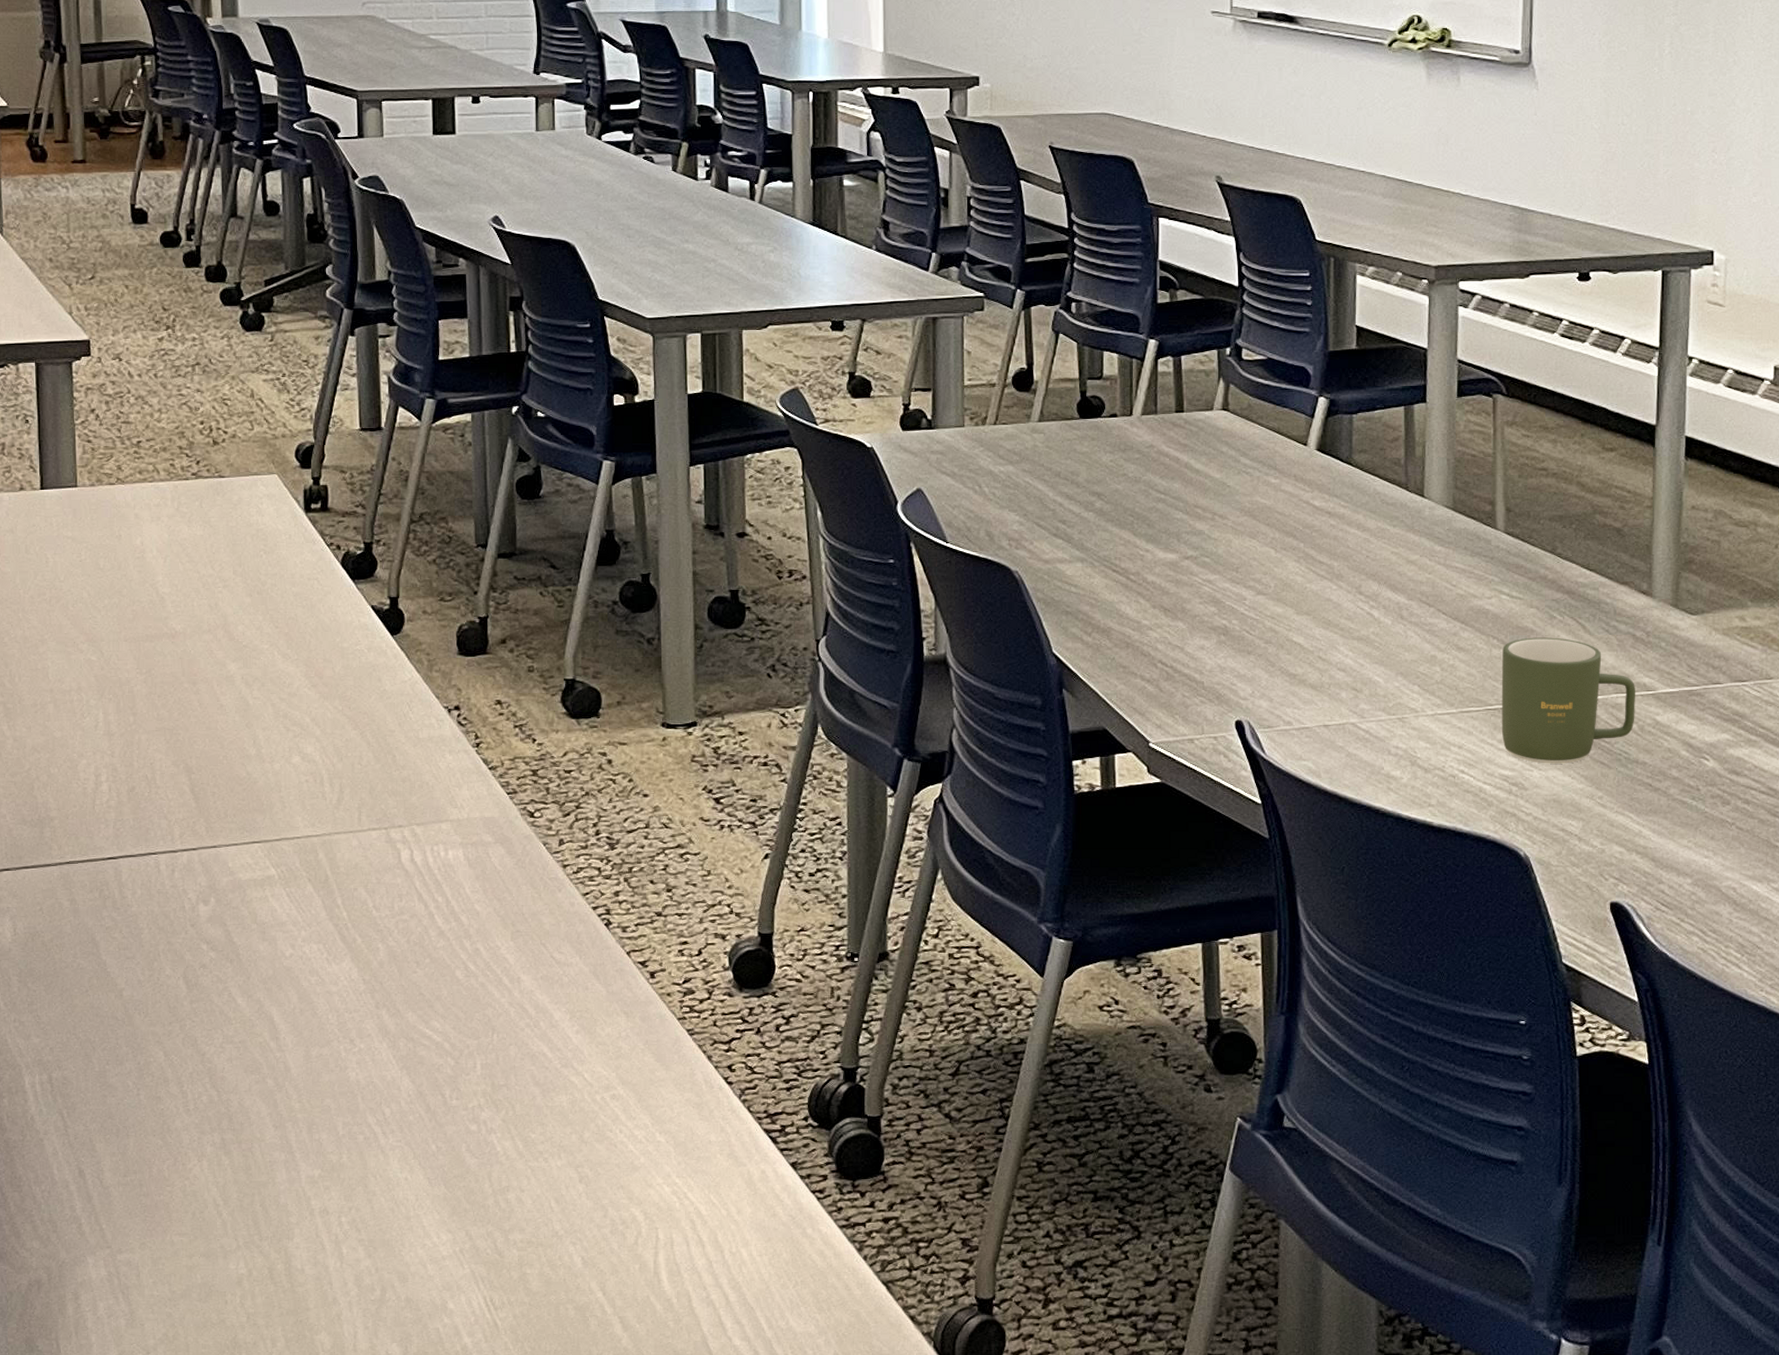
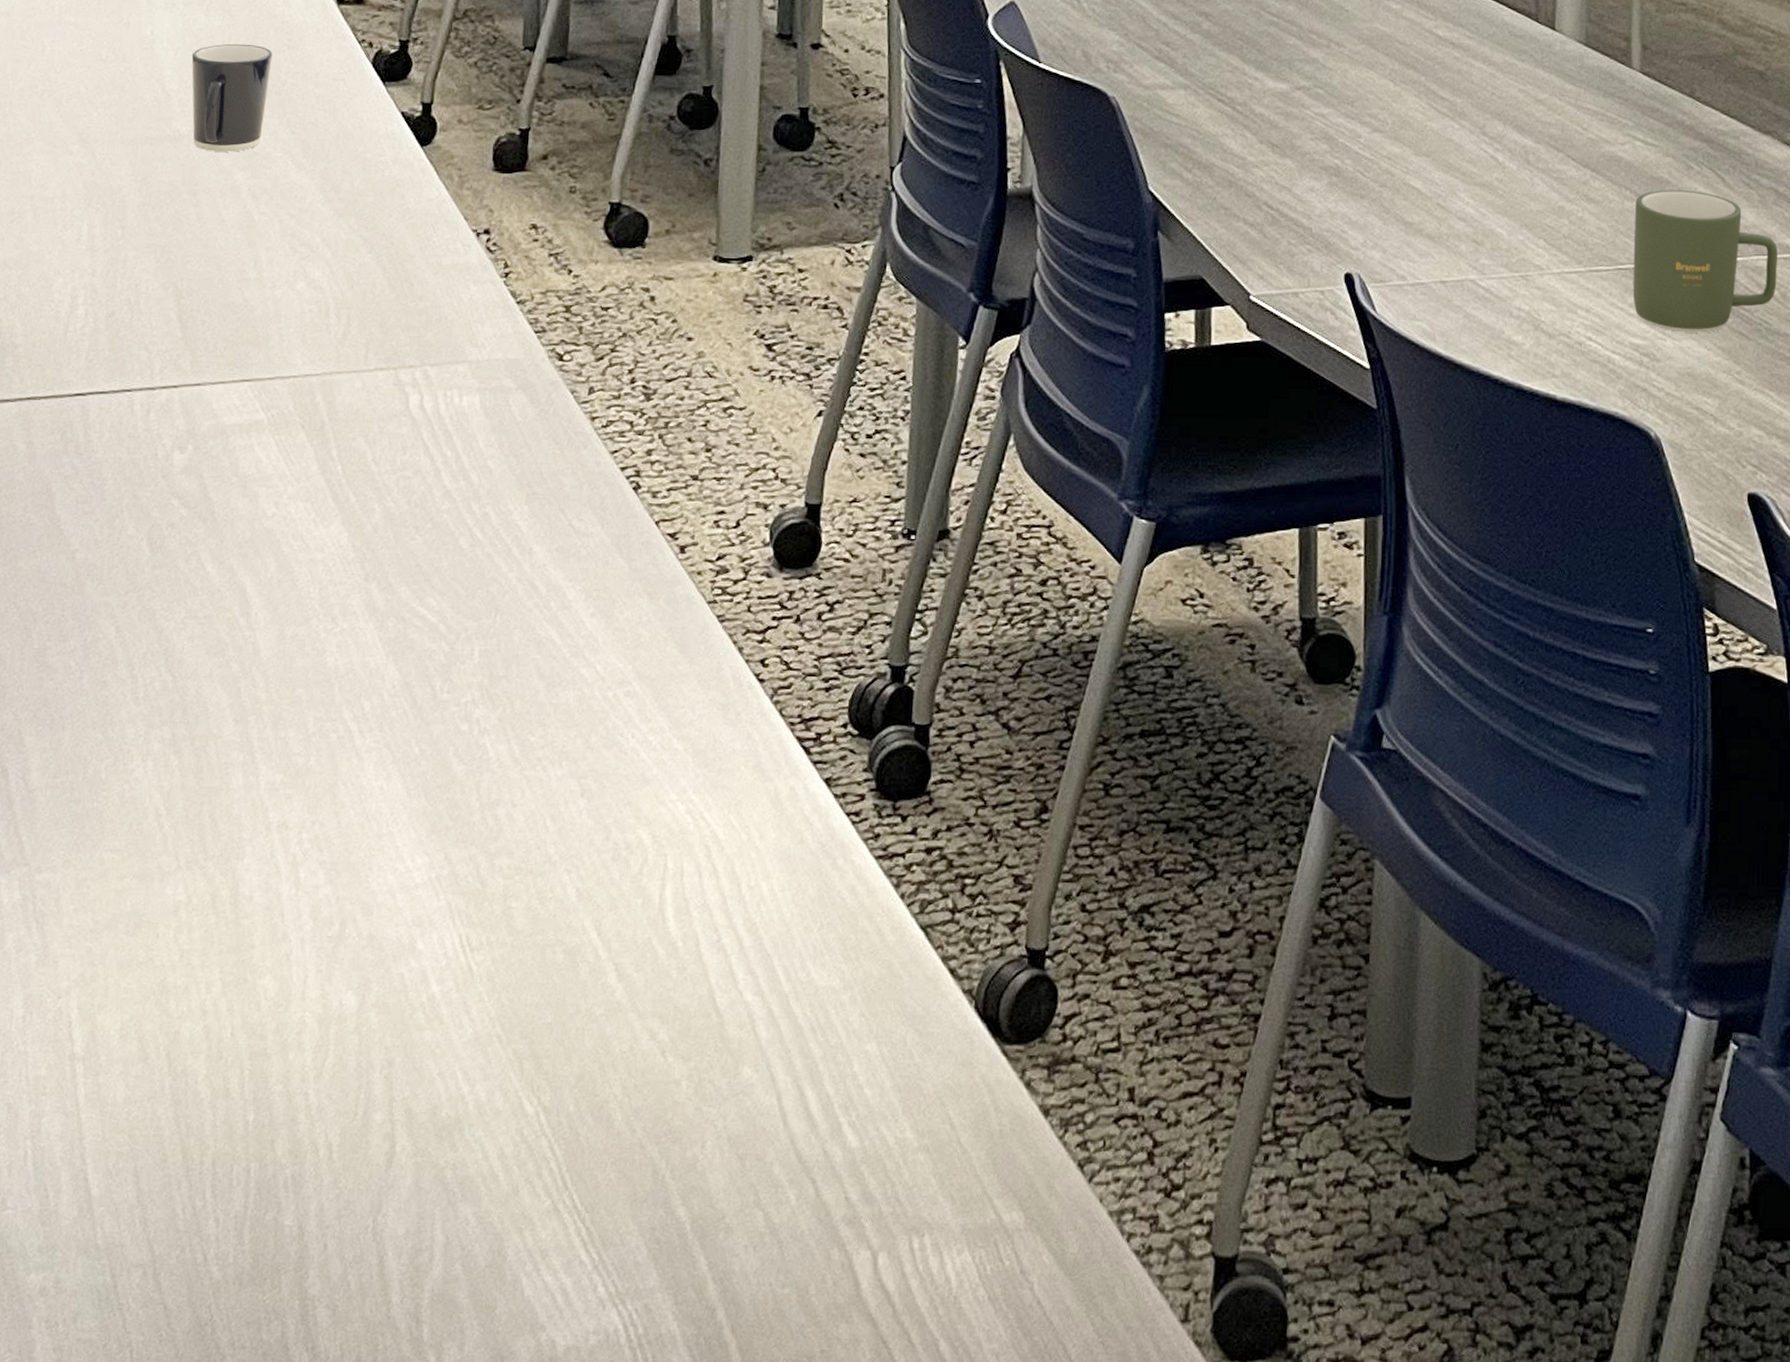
mug: none [179,550,252,646] -> present [191,43,273,152]

